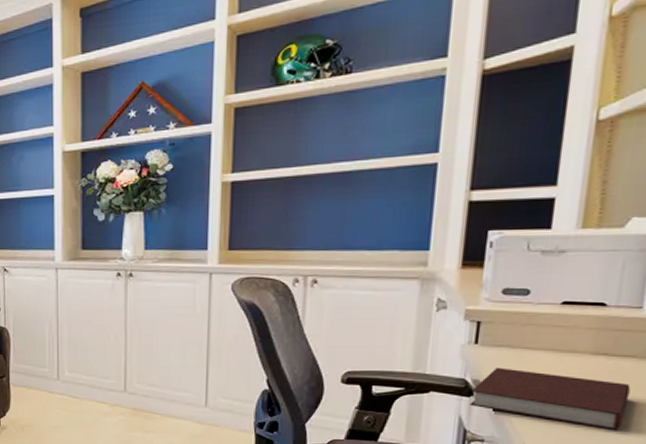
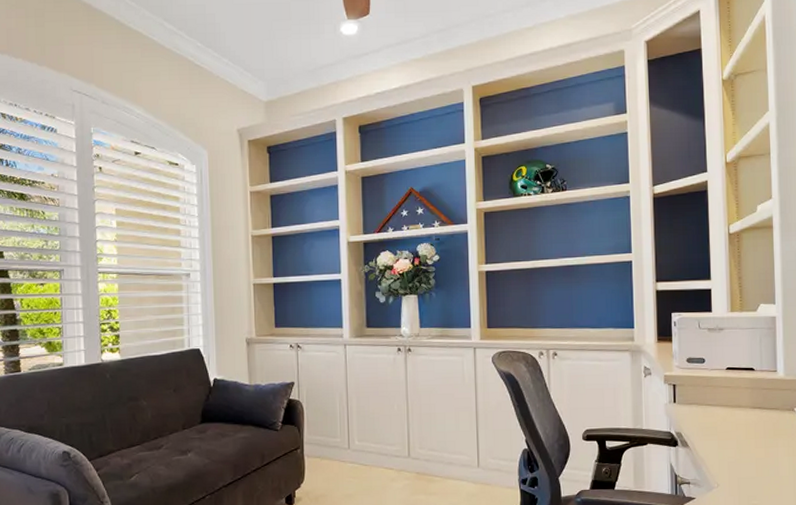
notebook: present [469,367,631,431] -> none [676,421,779,469]

